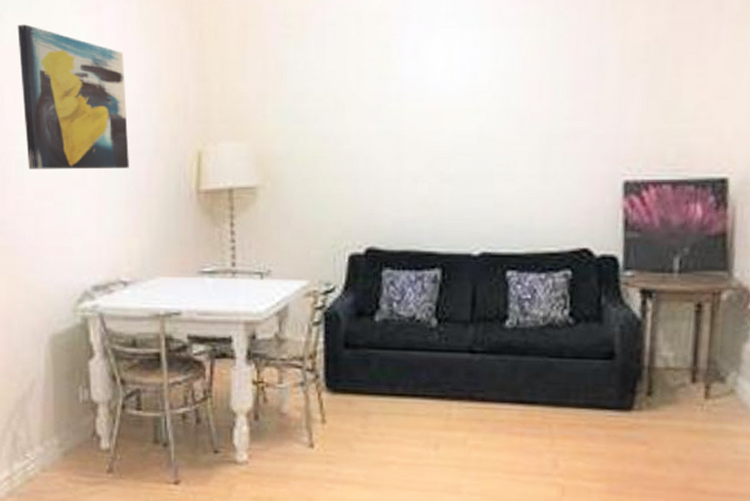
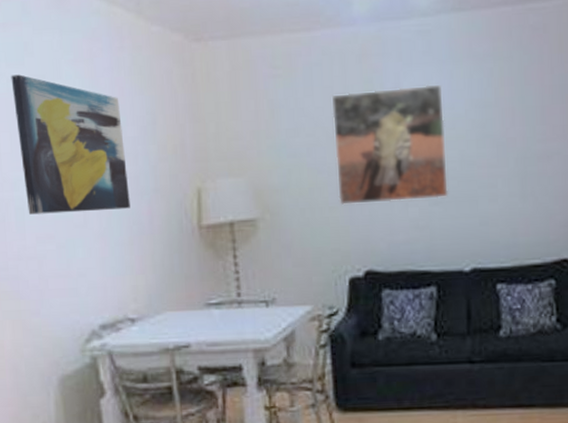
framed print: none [343,50,465,178] -> present [332,84,449,206]

